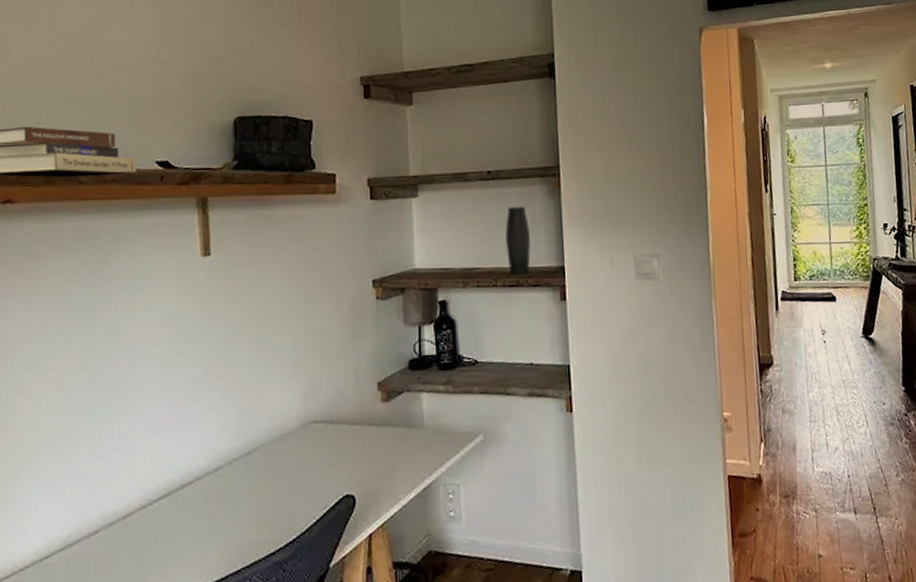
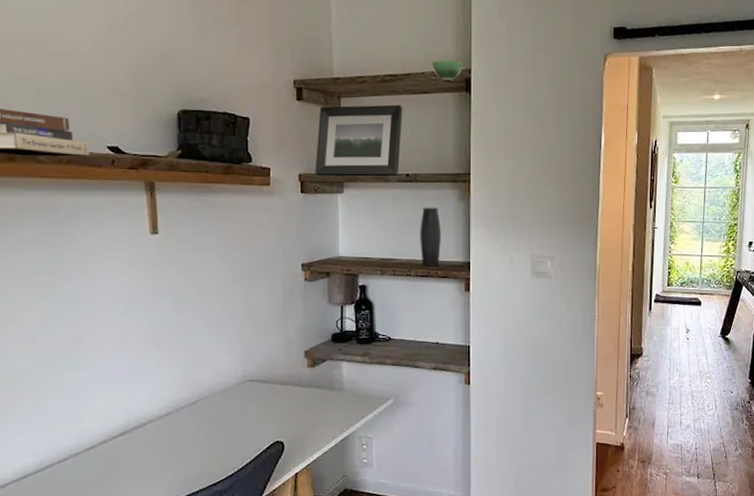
picture frame: none [385,96,482,180] -> present [315,104,403,177]
bowl: none [510,45,545,70] -> present [431,60,463,83]

